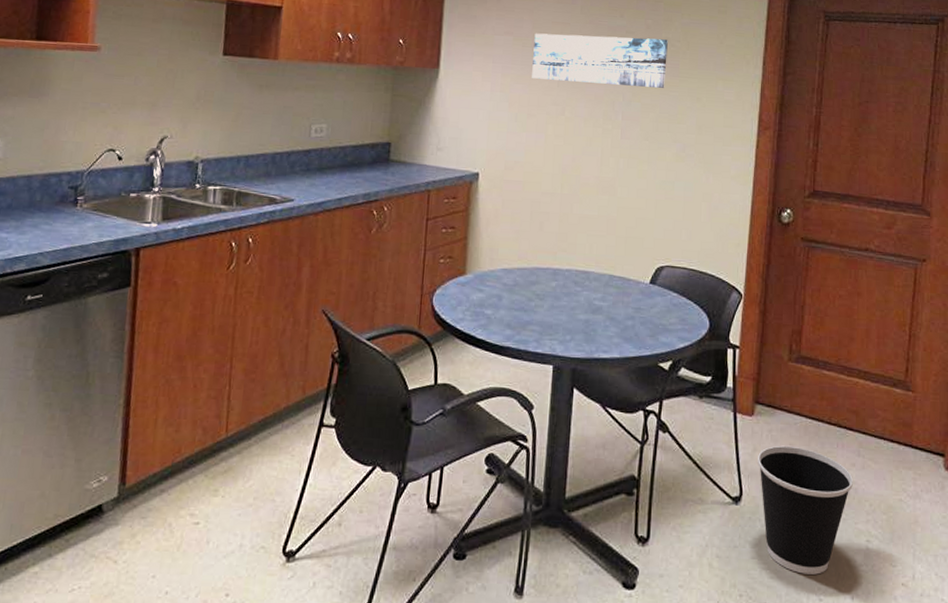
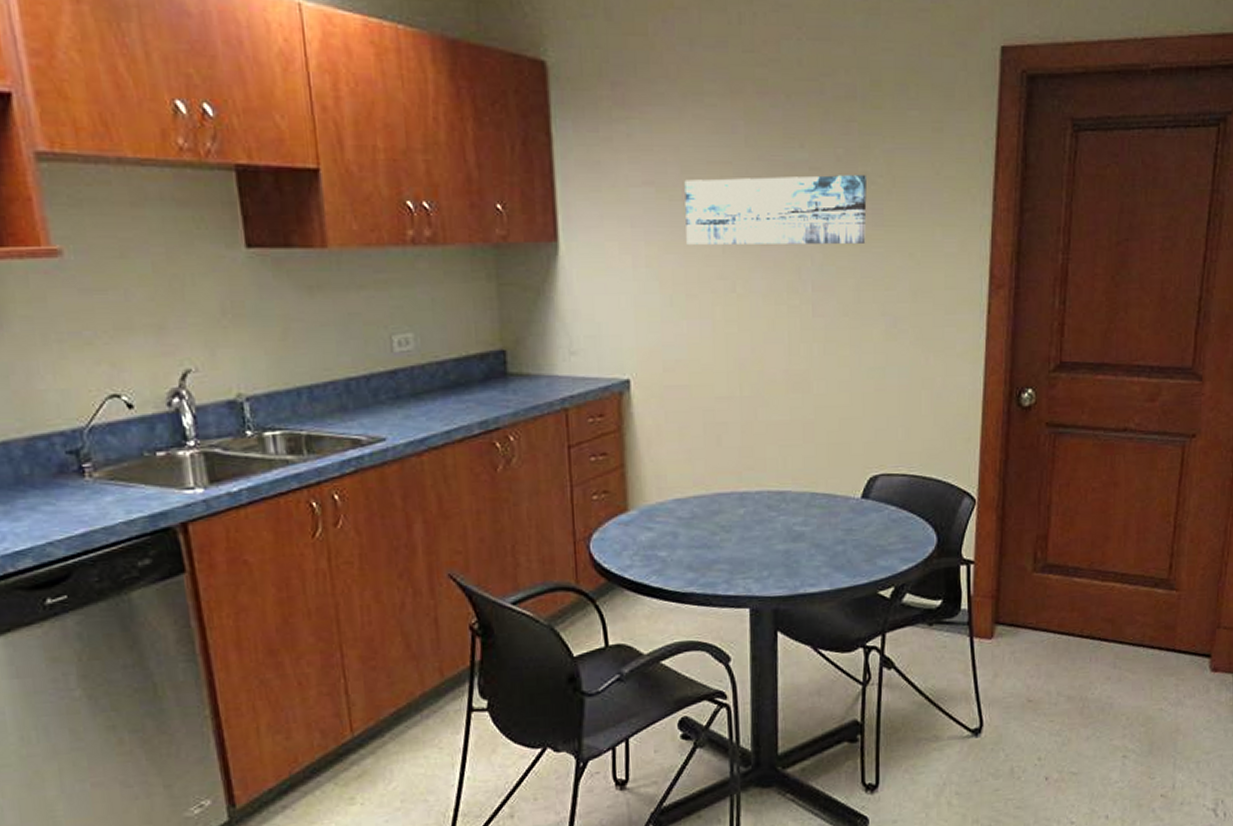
wastebasket: present [758,446,853,575] -> none [1000,667,1108,800]

